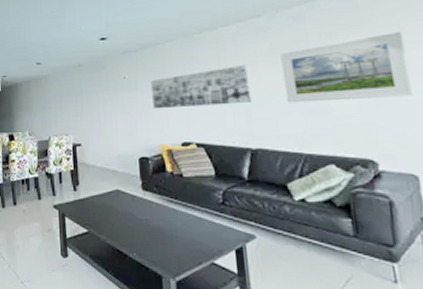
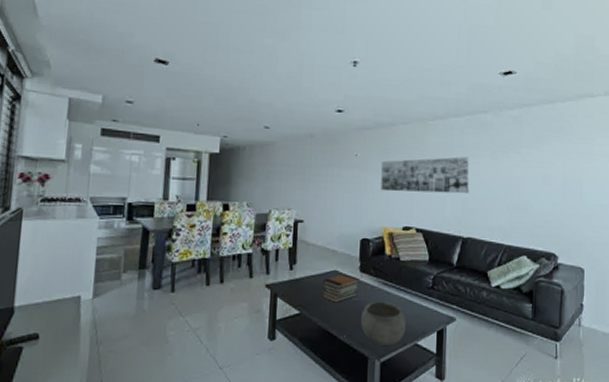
book stack: none [106,193,143,221] -> present [321,274,360,303]
bowl: none [148,219,200,264] -> present [360,301,407,345]
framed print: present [280,32,414,103] -> none [497,144,591,201]

